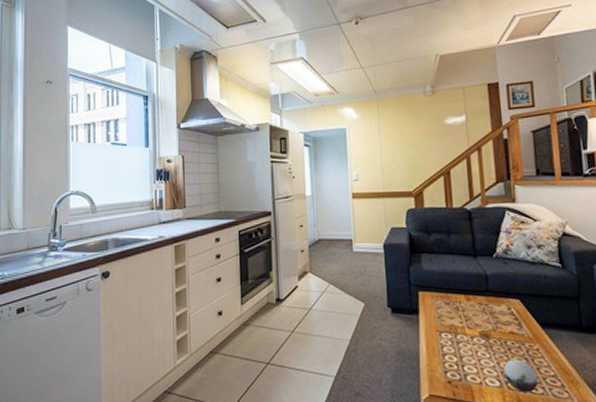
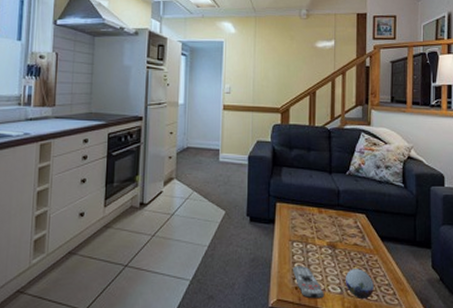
remote control: none [444,358,483,394] -> present [293,266,325,299]

